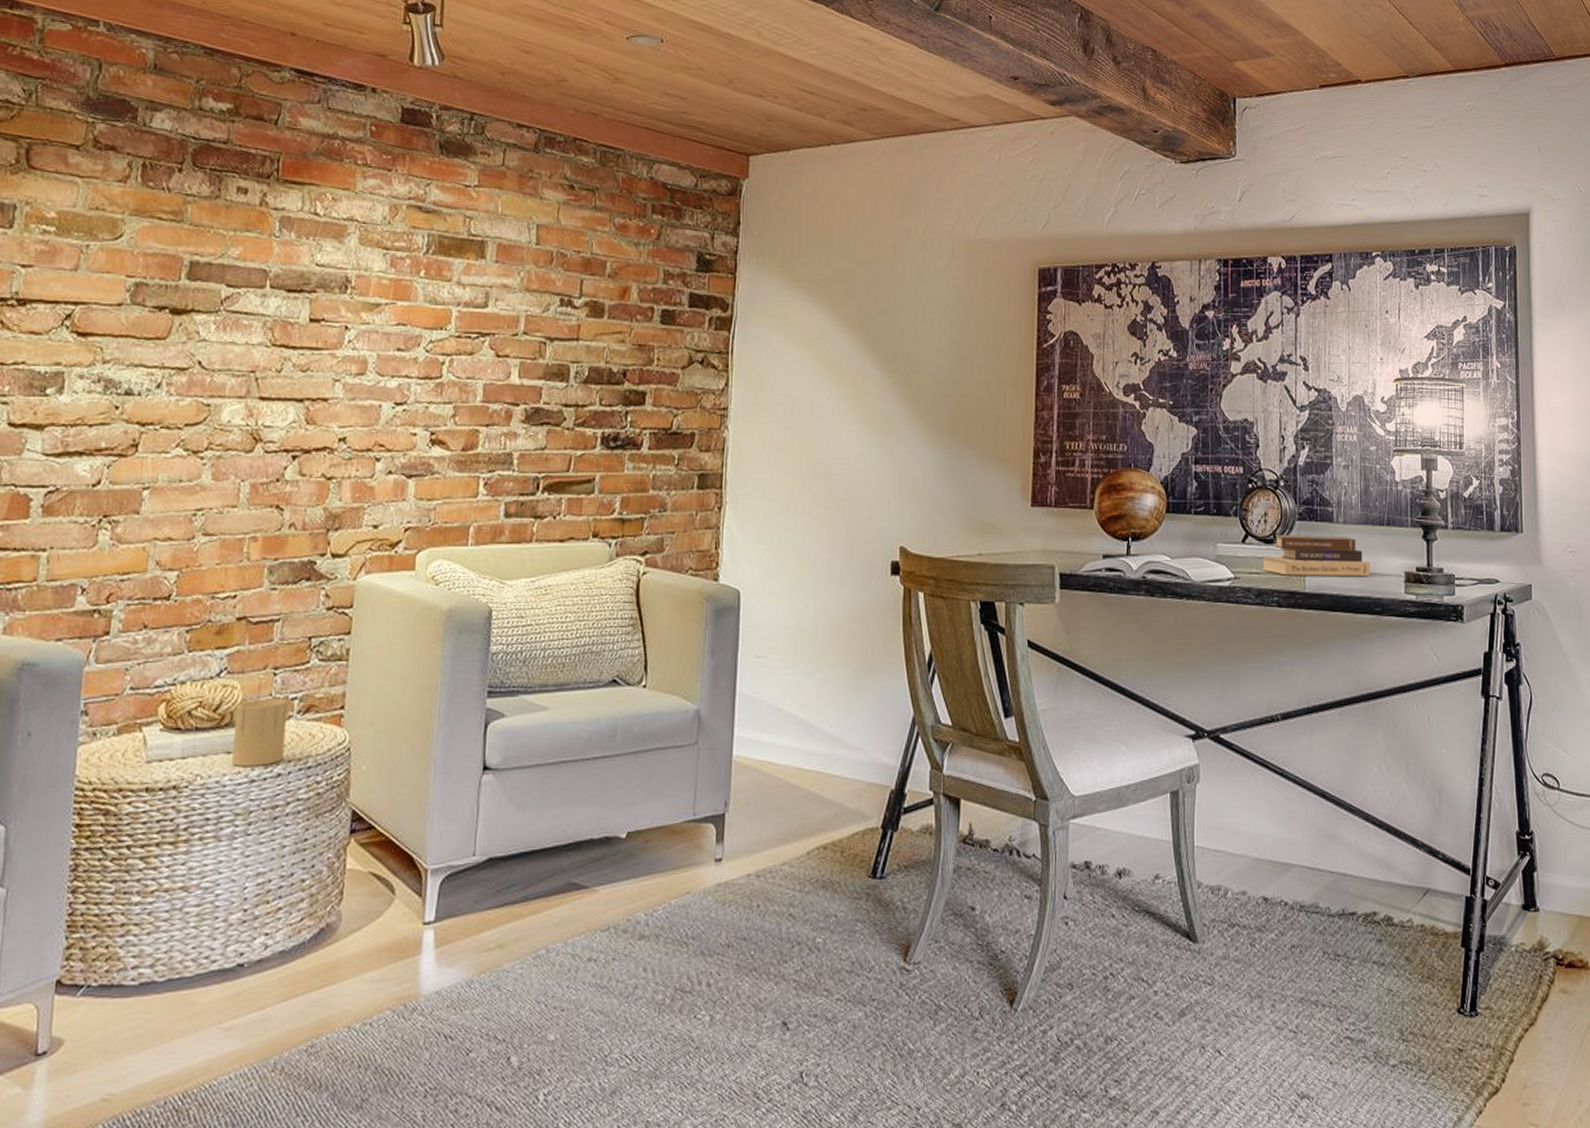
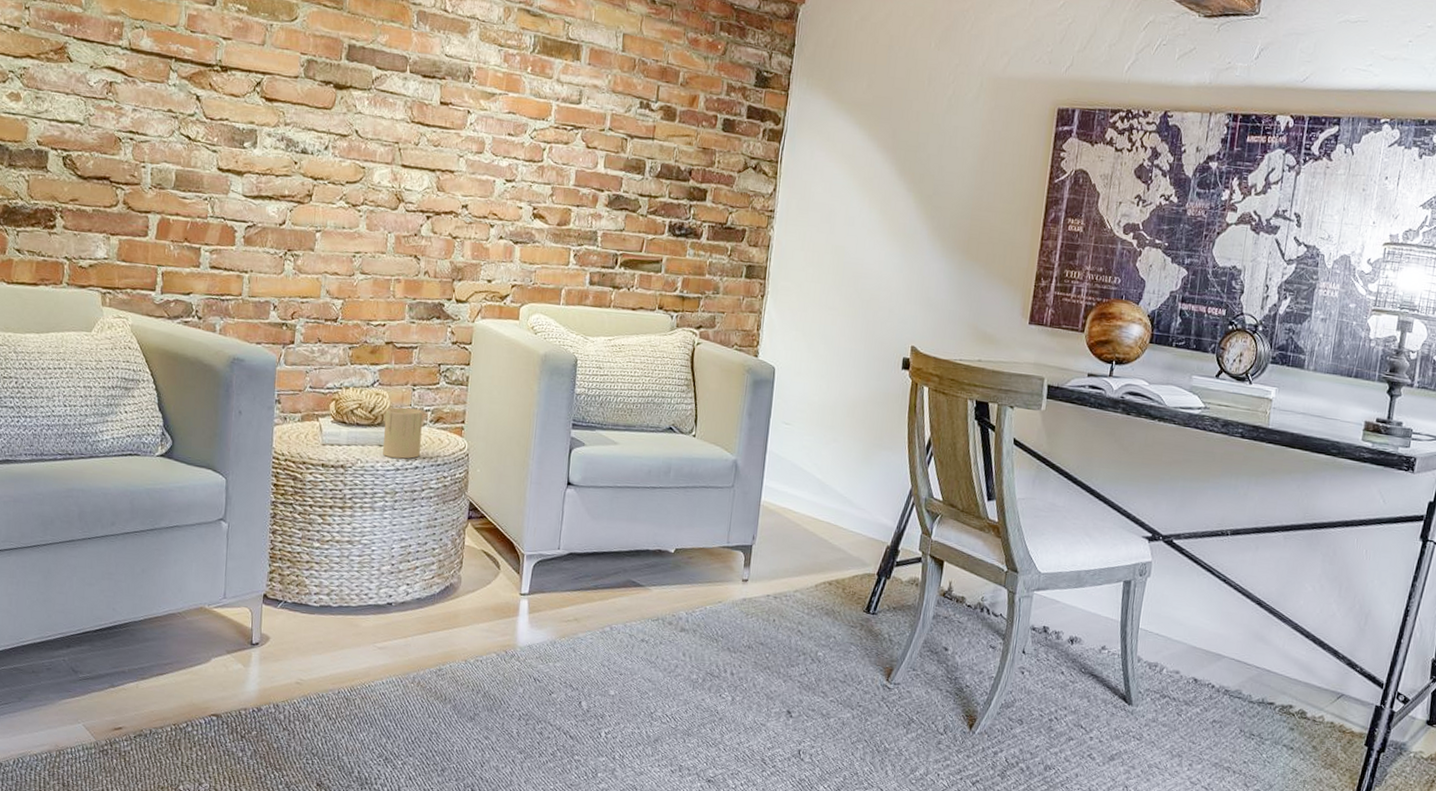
books: present [1262,535,1370,576] -> none [1231,374,1333,421]

